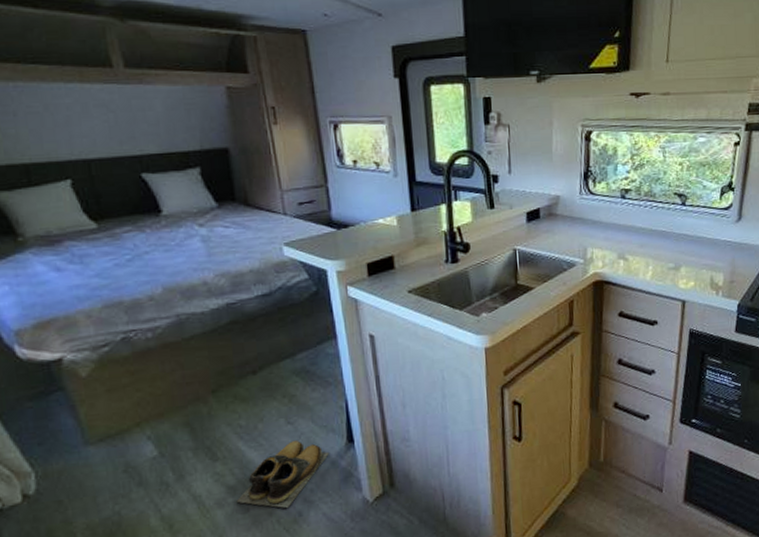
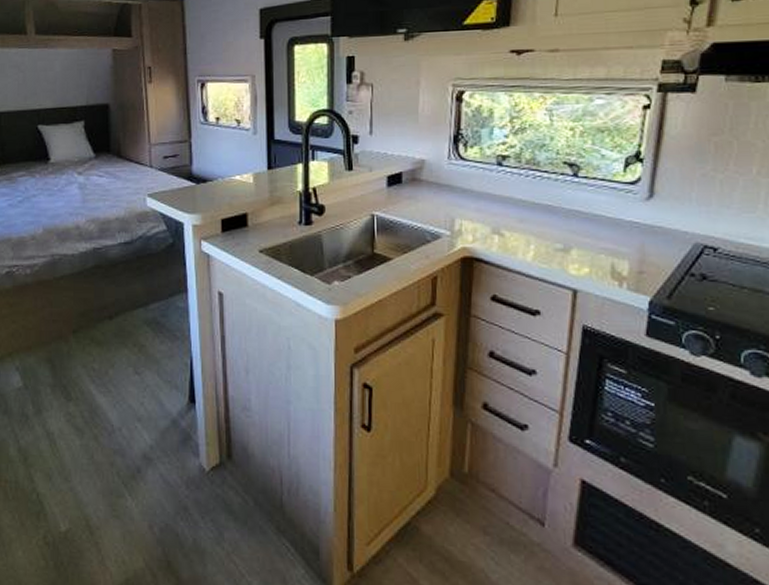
shoes: present [236,440,329,509] -> none [83,391,171,462]

